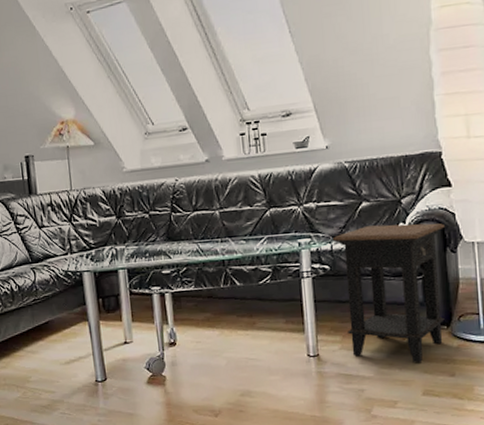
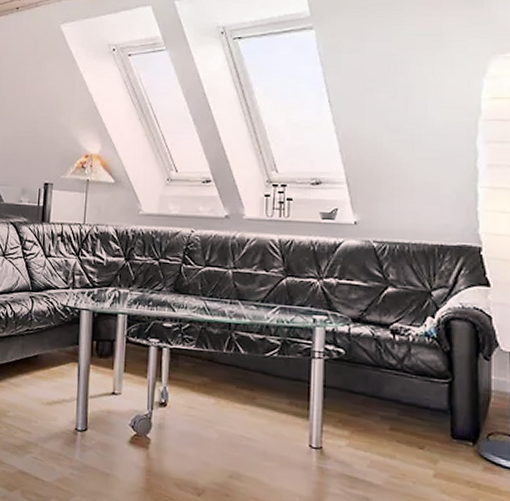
side table: present [333,223,445,364] -> none [352,313,478,481]

